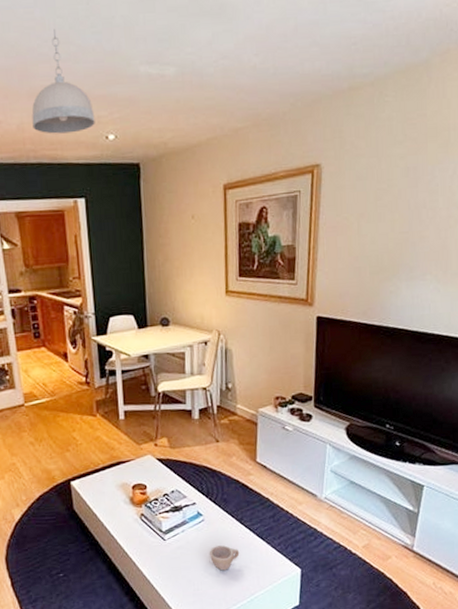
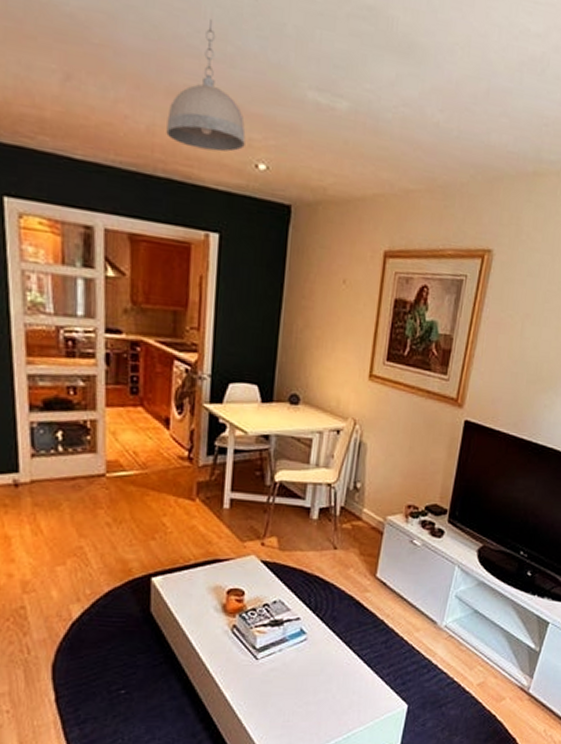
cup: present [210,545,240,571] -> none [307,671,343,701]

